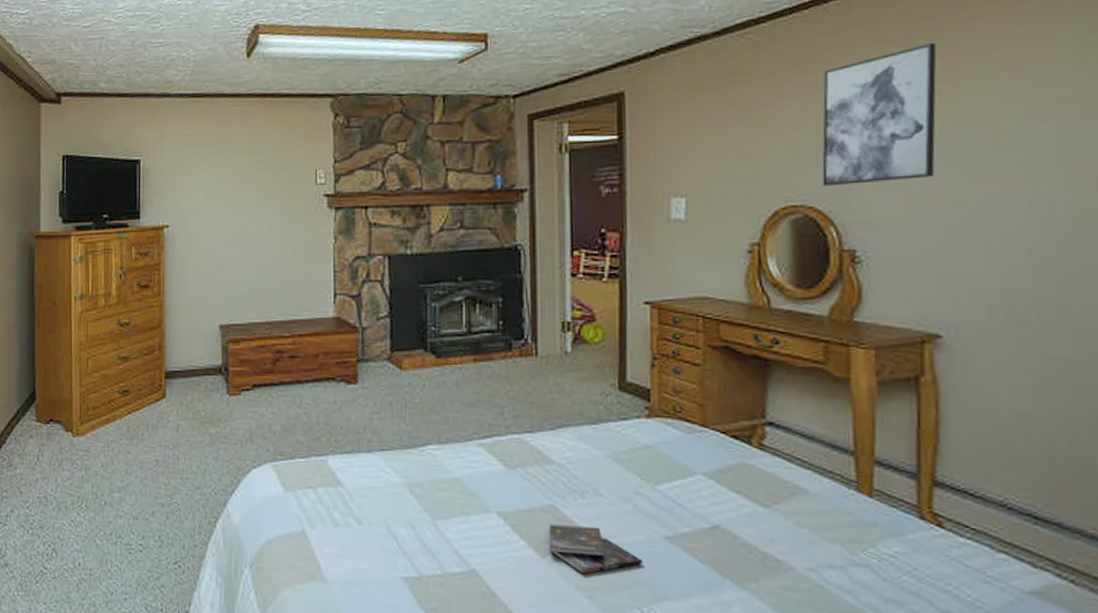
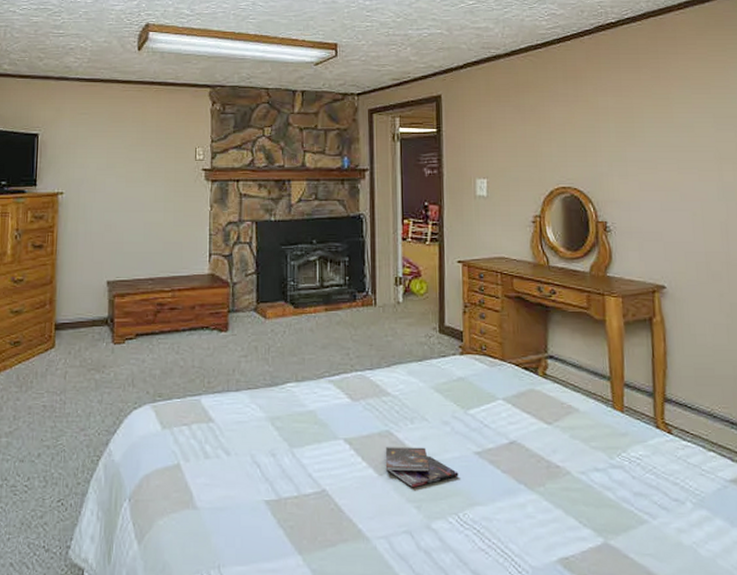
wall art: present [822,42,937,187] -> none [581,70,657,173]

